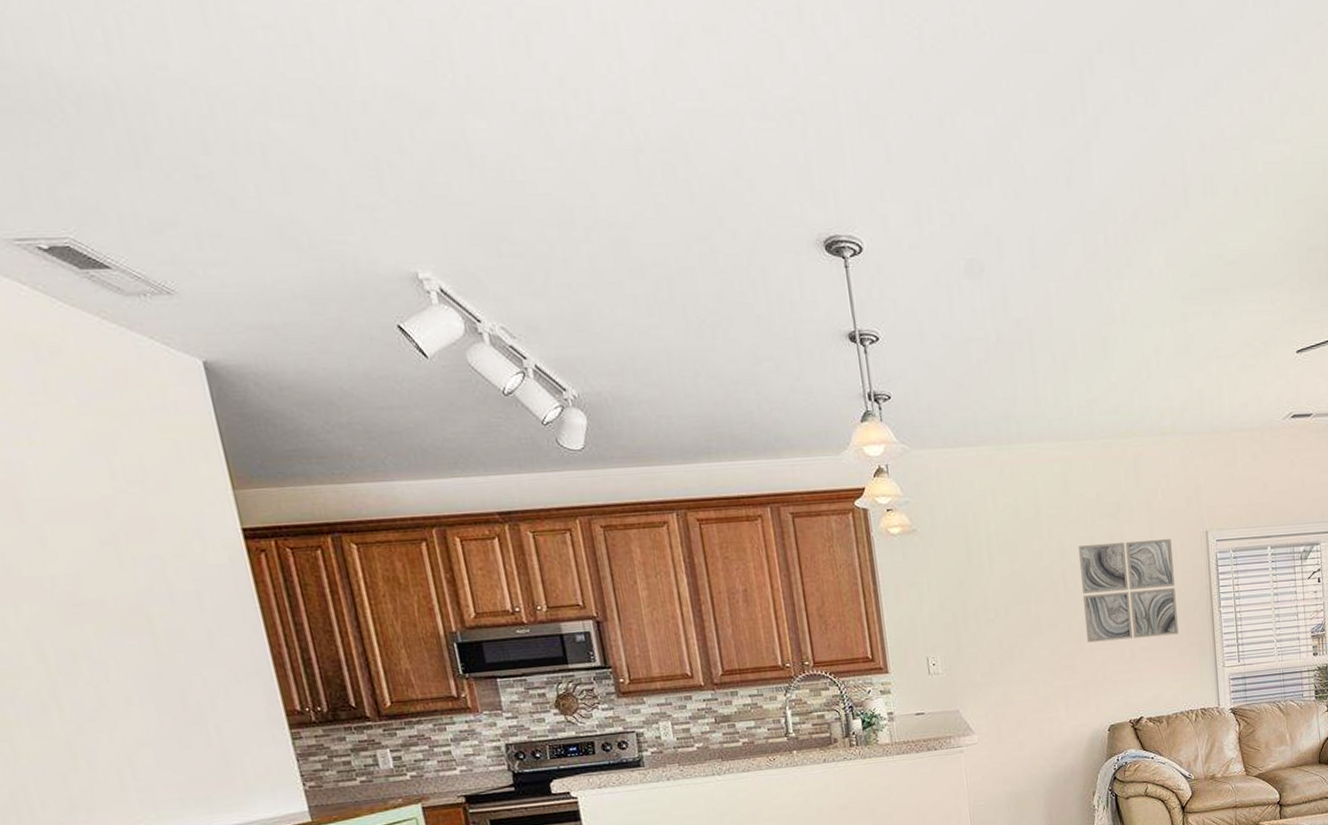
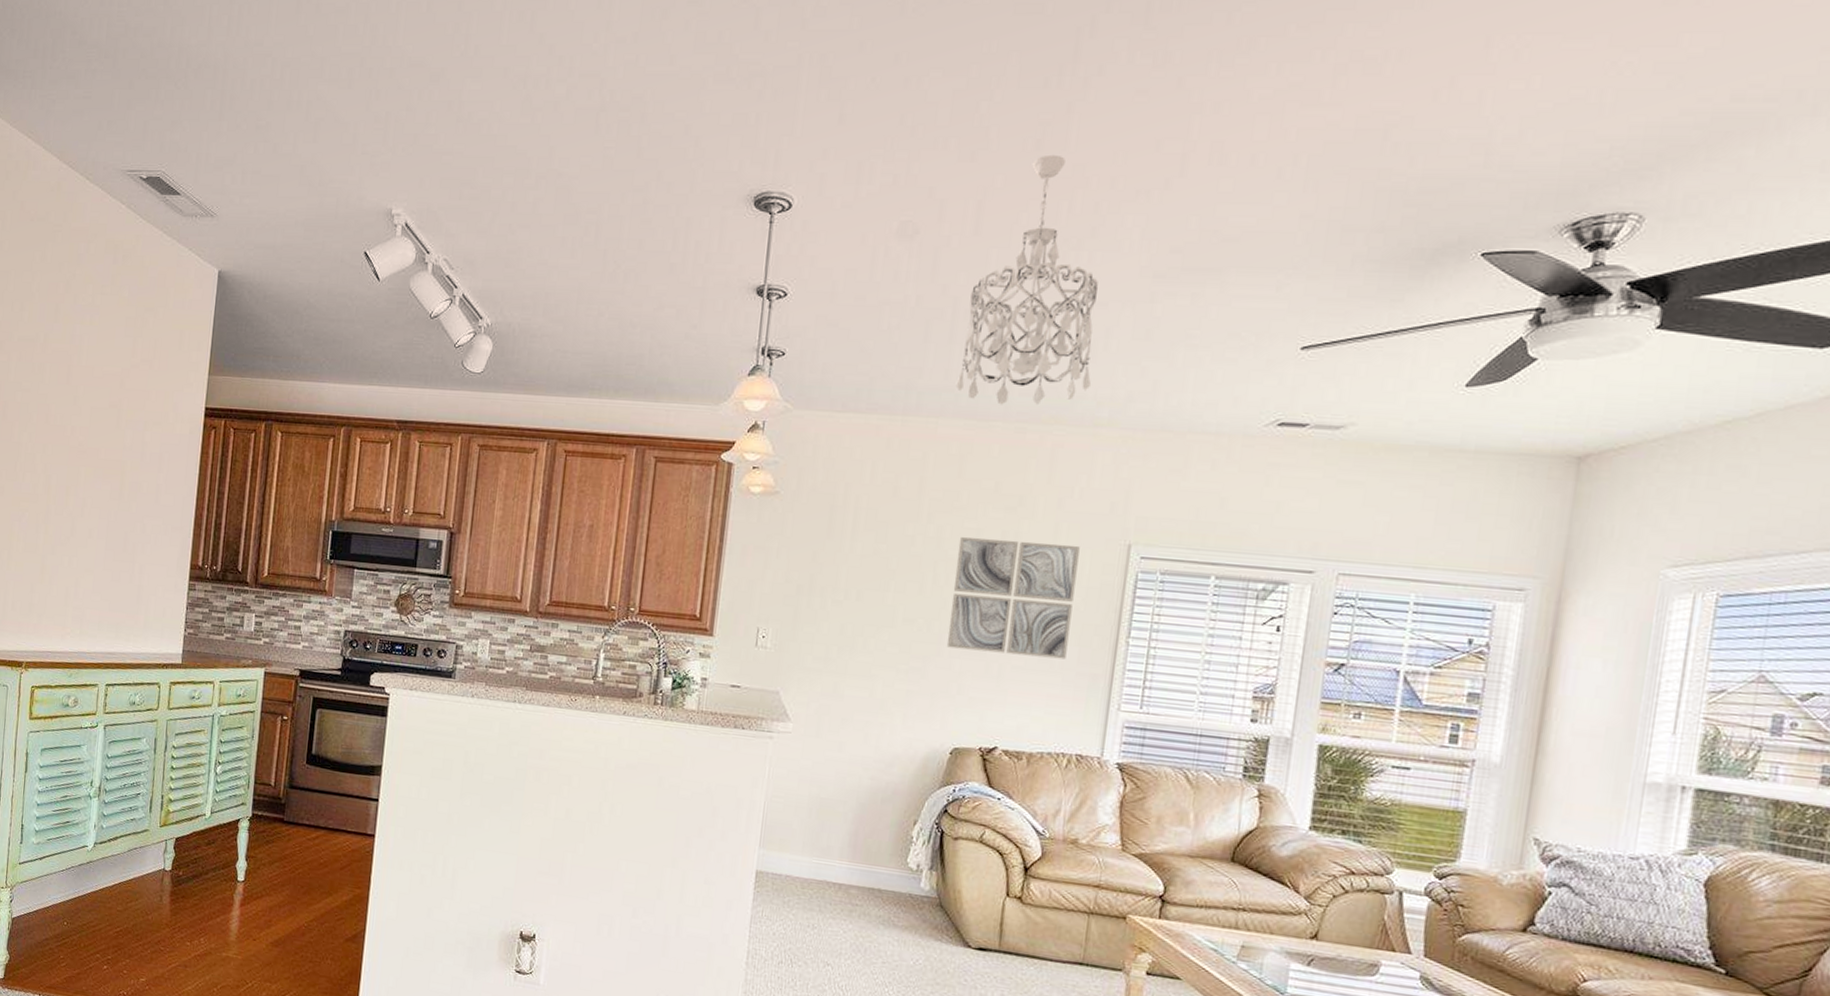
chandelier: none [1041,190,1153,425] -> present [955,154,1099,406]

